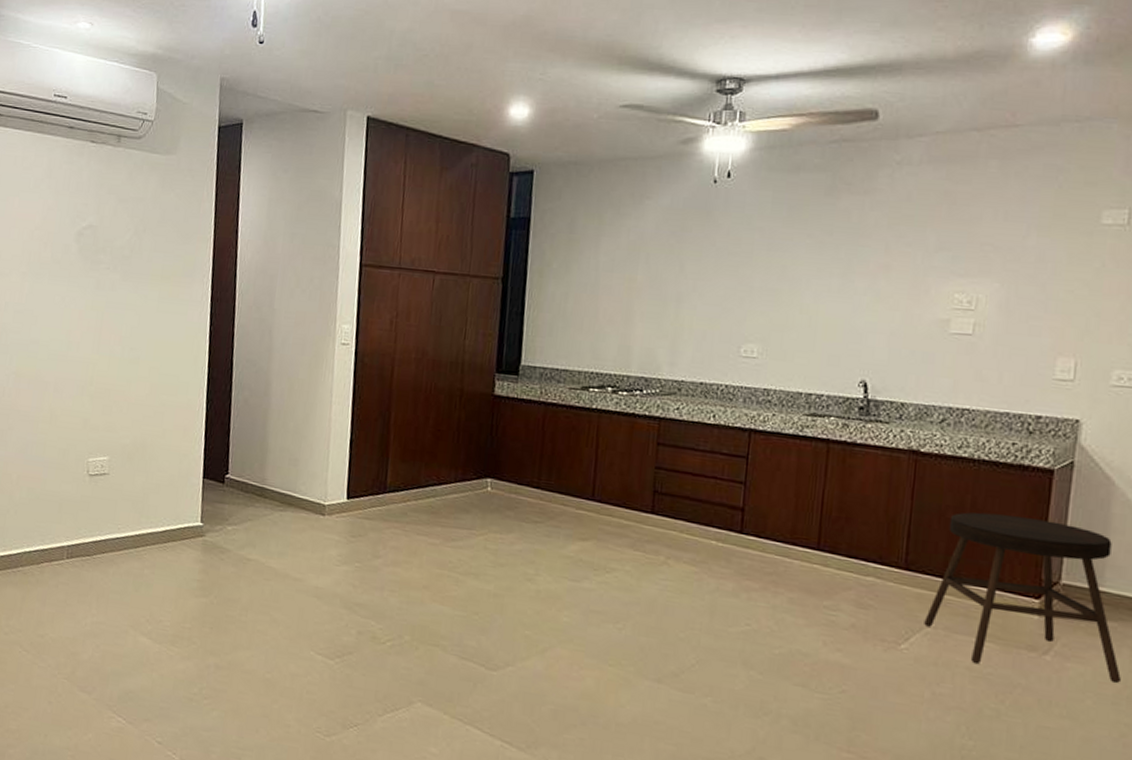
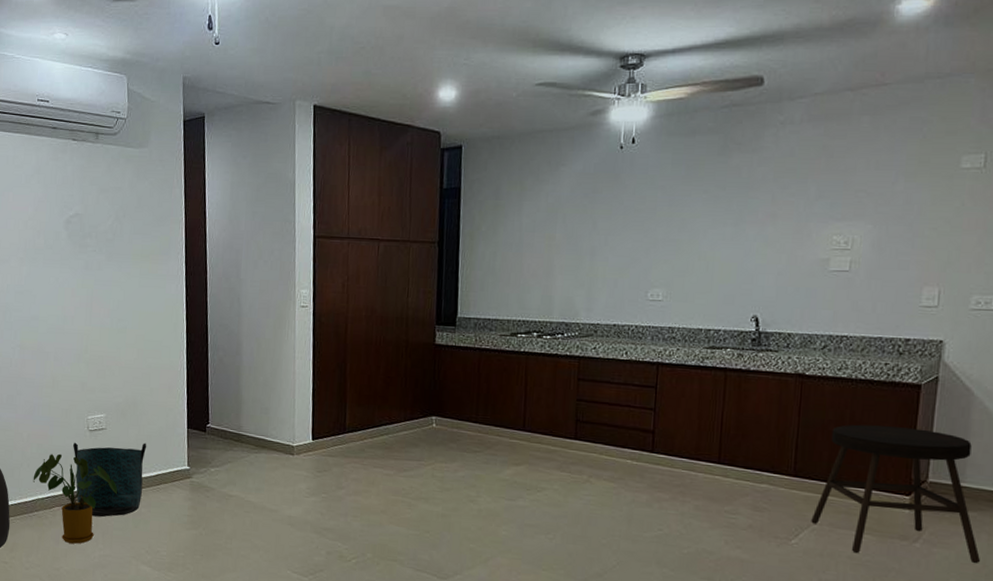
house plant: none [19,500,118,608] -> present [33,454,117,544]
storage basket: none [69,487,155,578] -> present [73,442,147,517]

